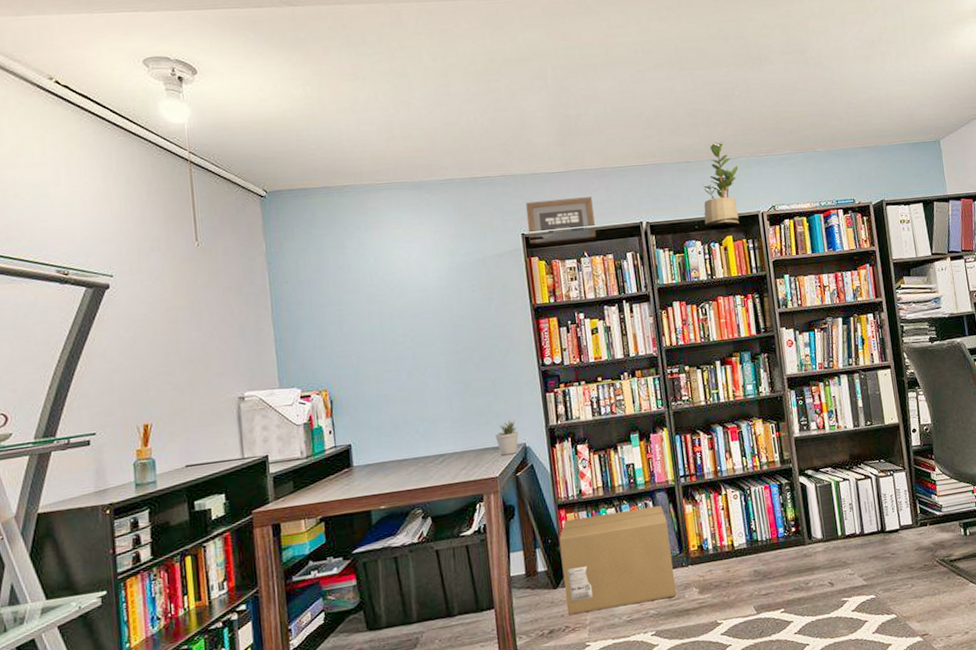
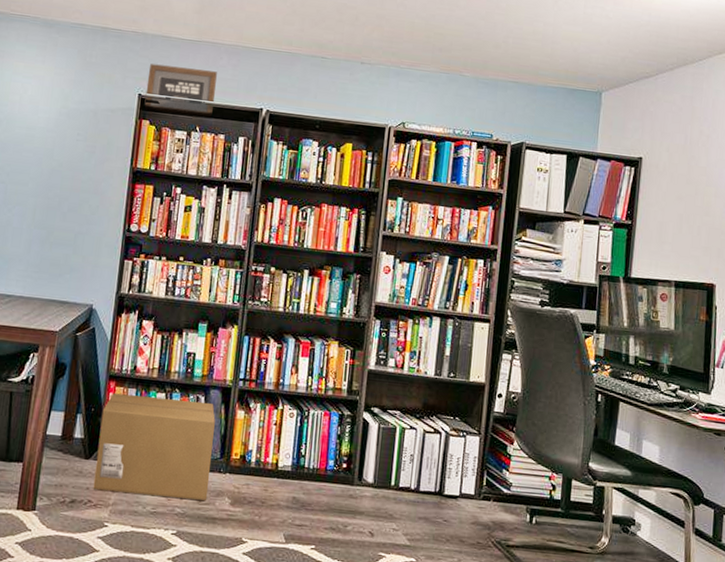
potted plant: present [495,419,519,456] -> none [64,278,89,313]
potted plant: present [703,141,740,230] -> none [326,43,376,136]

